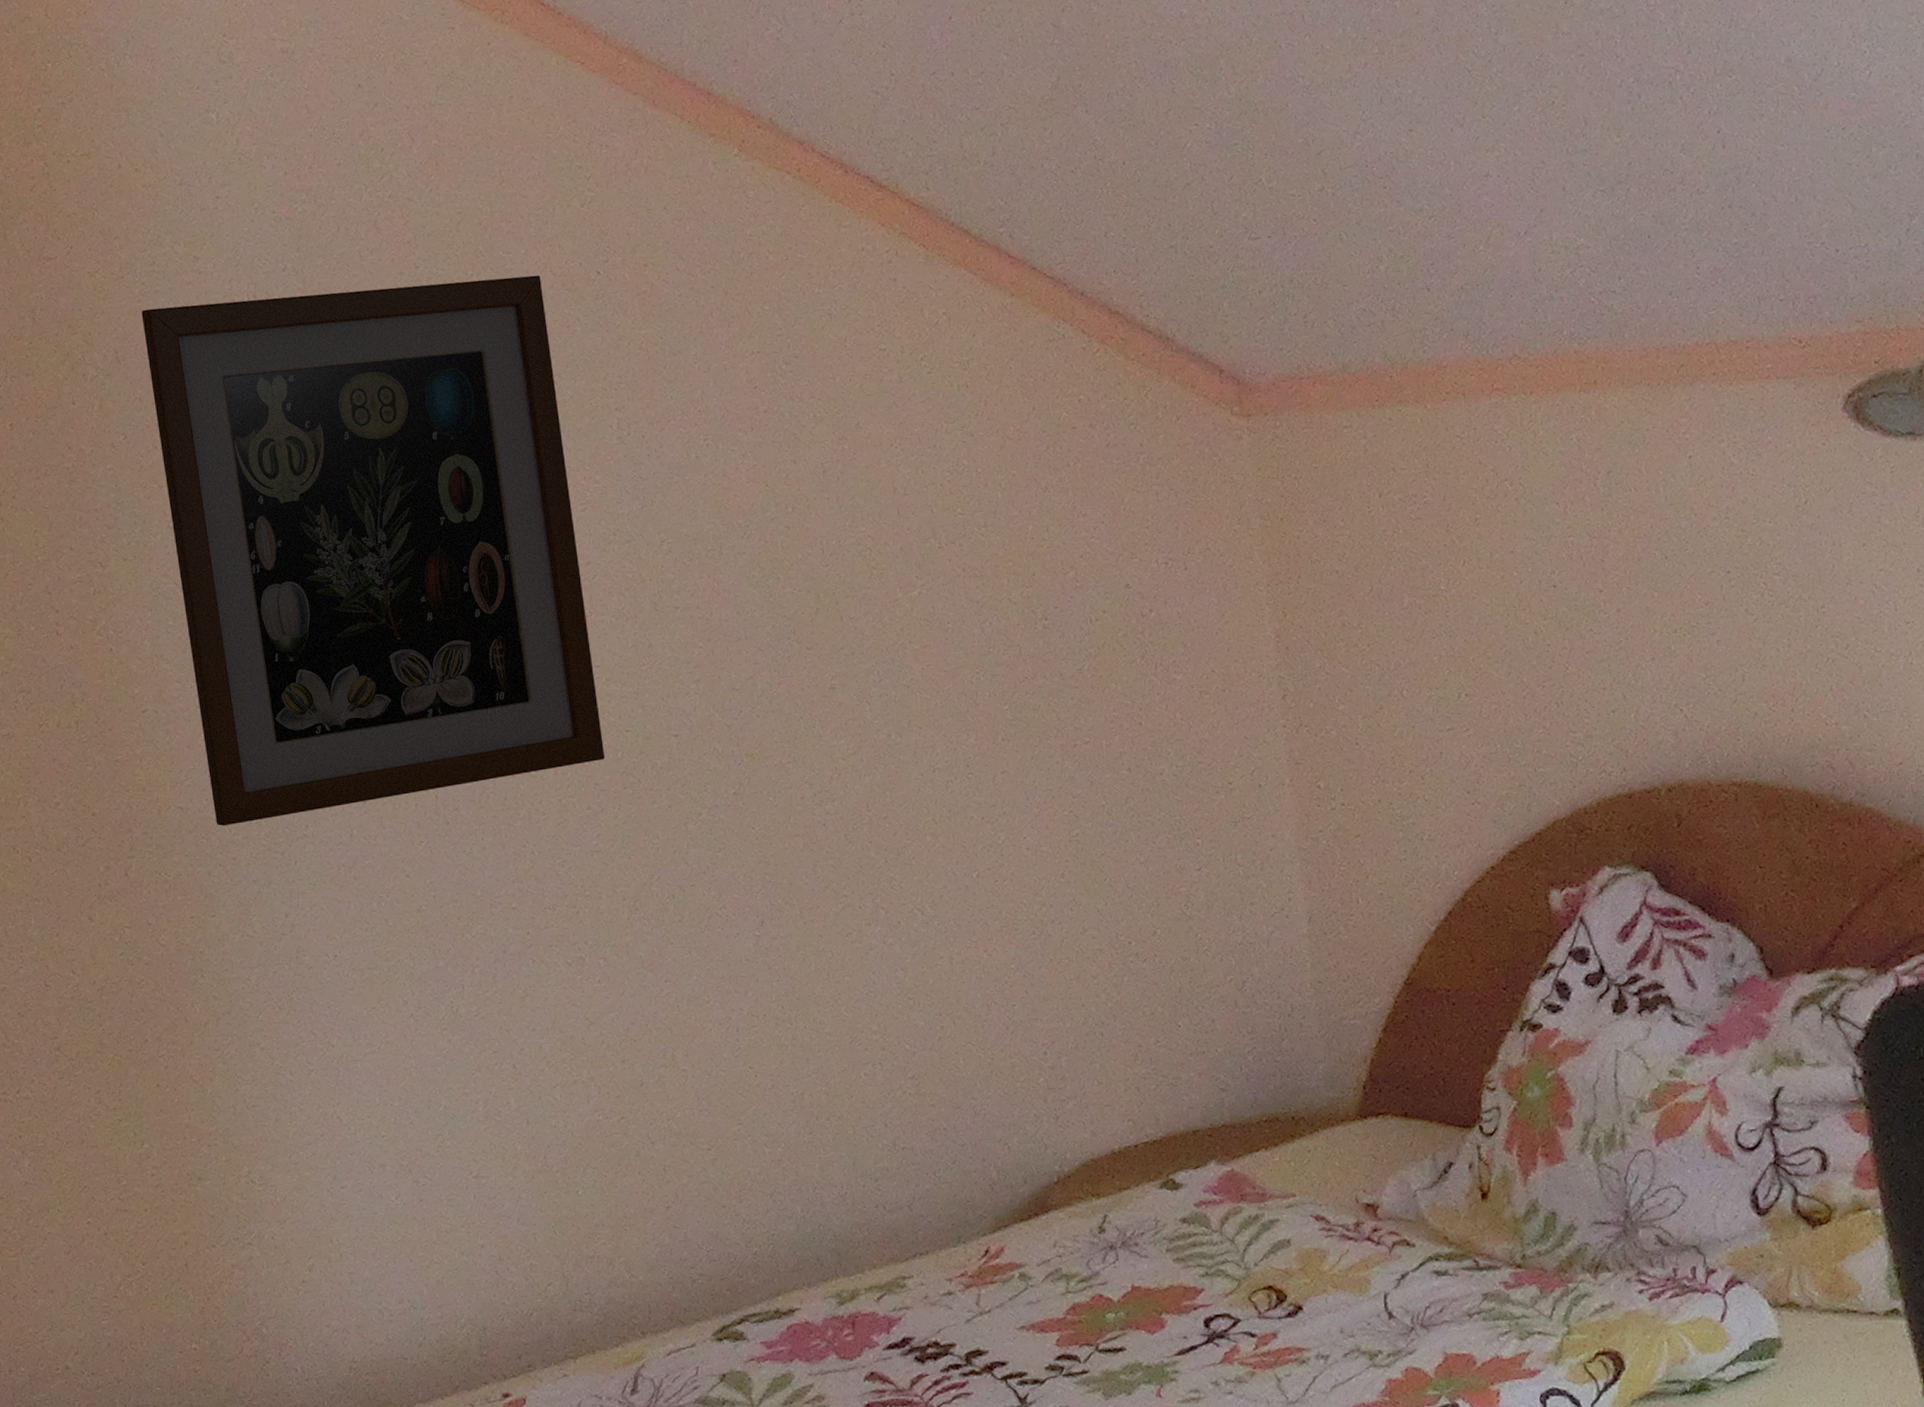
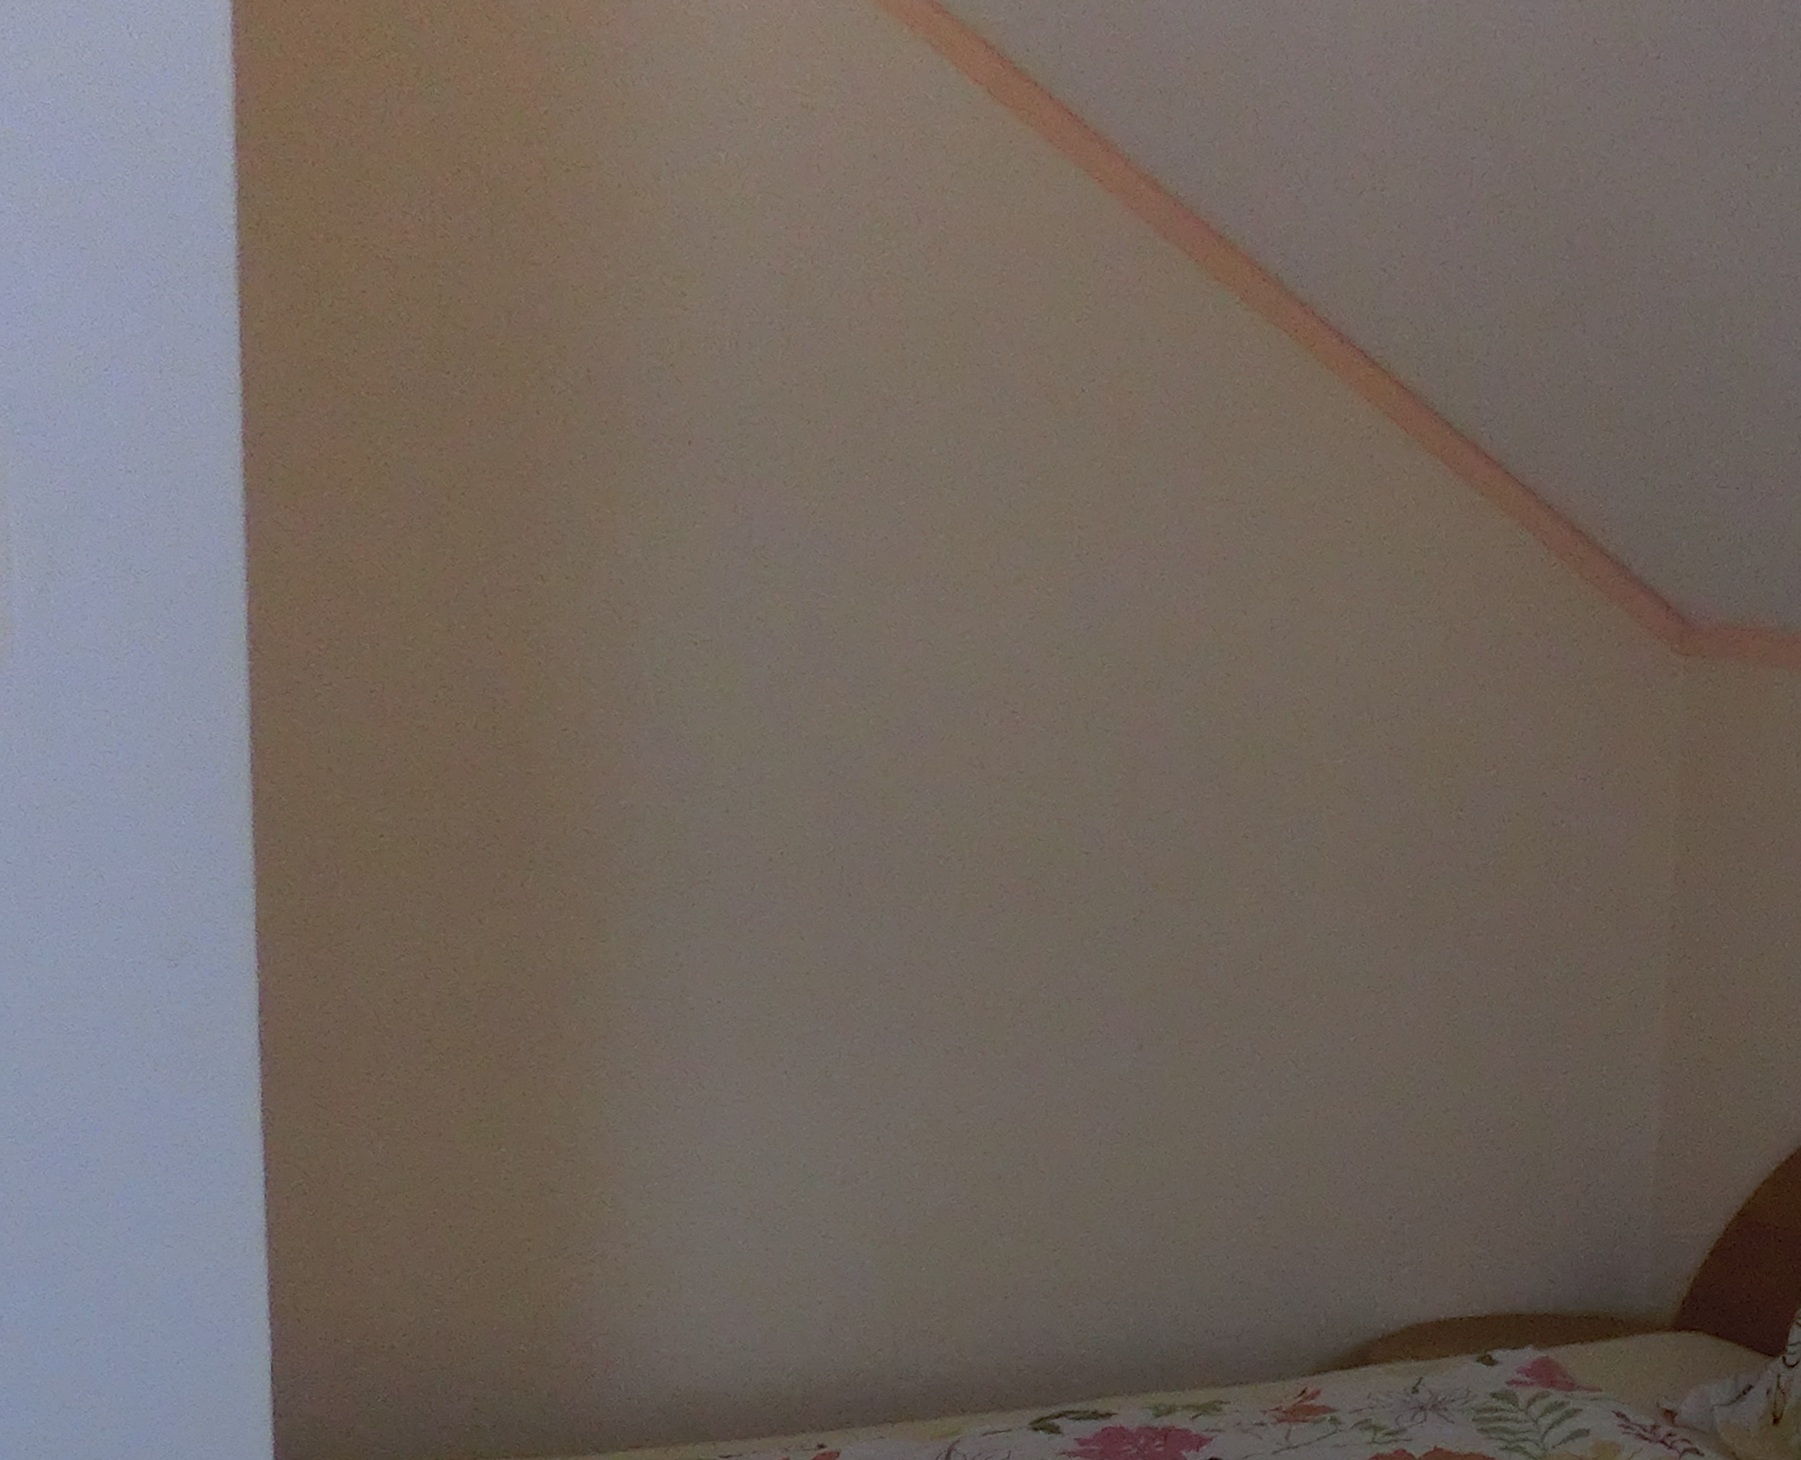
wall art: present [141,275,605,827] -> none [619,334,1026,864]

